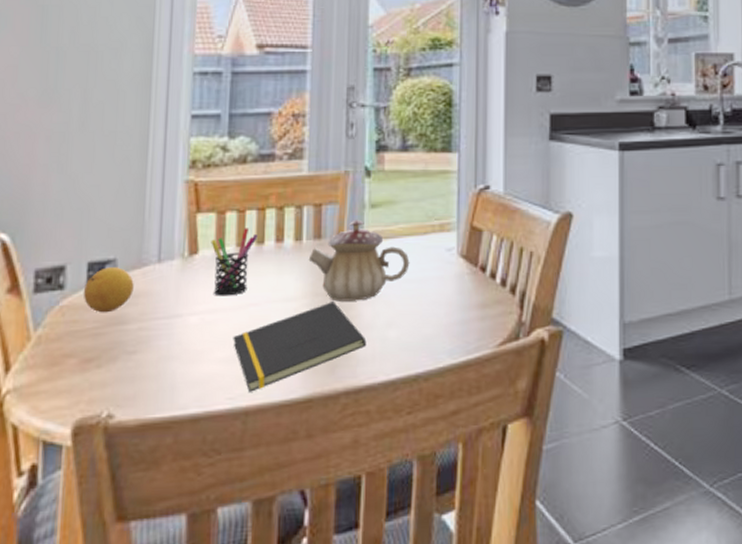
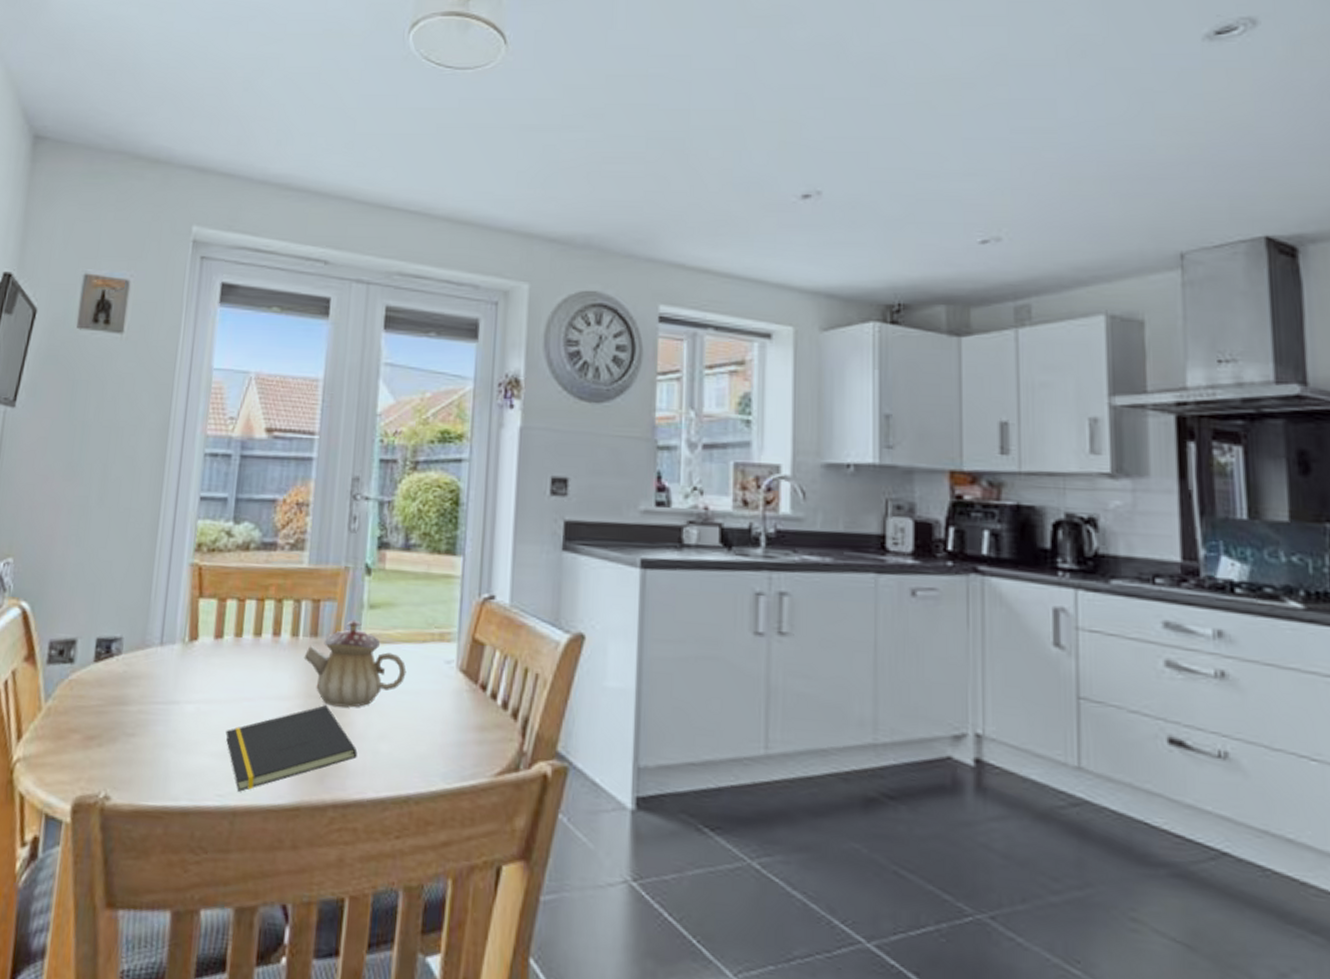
fruit: present [83,267,134,313] -> none [90,645,137,692]
pen holder: present [211,228,258,296] -> none [210,618,256,688]

